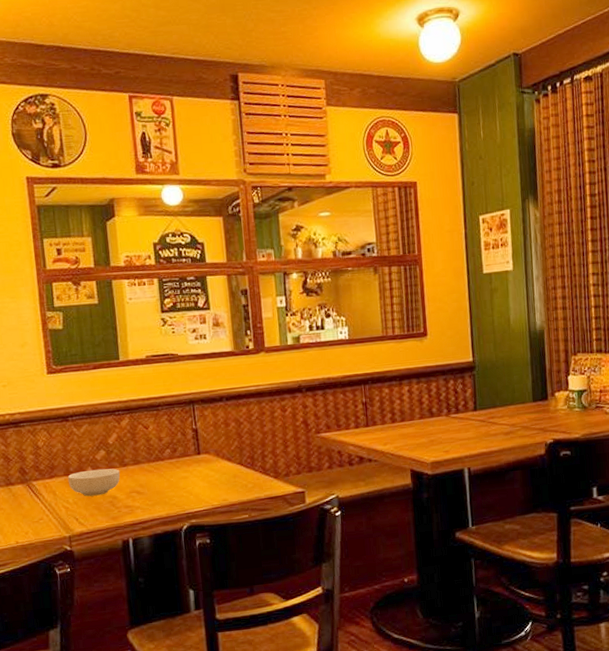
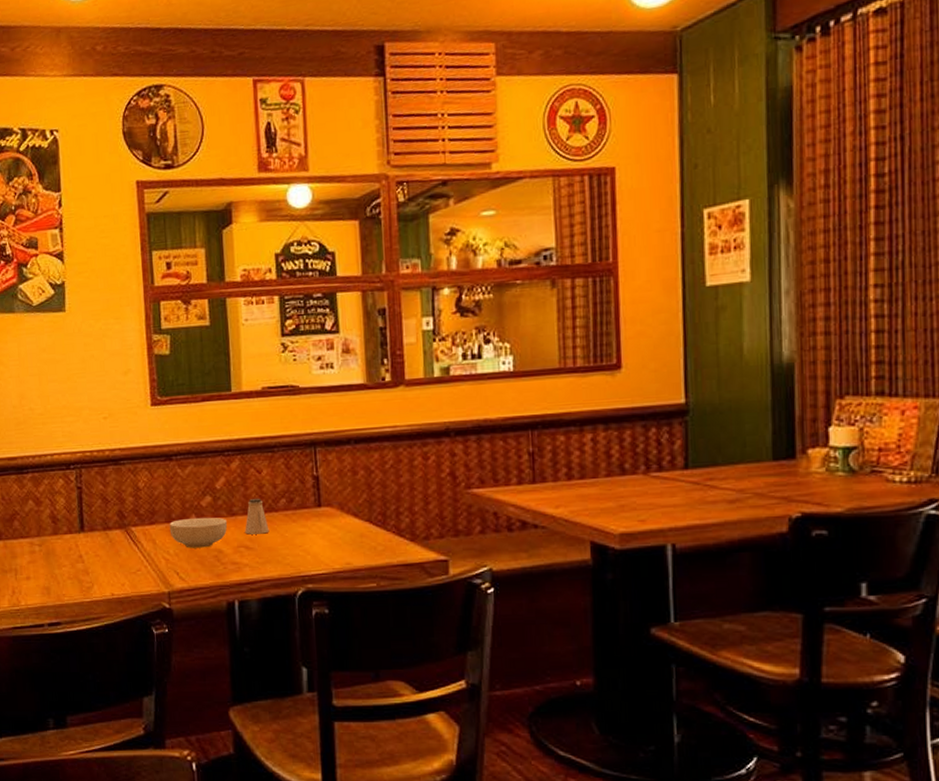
saltshaker: none [135,450,157,481] -> present [245,498,269,535]

